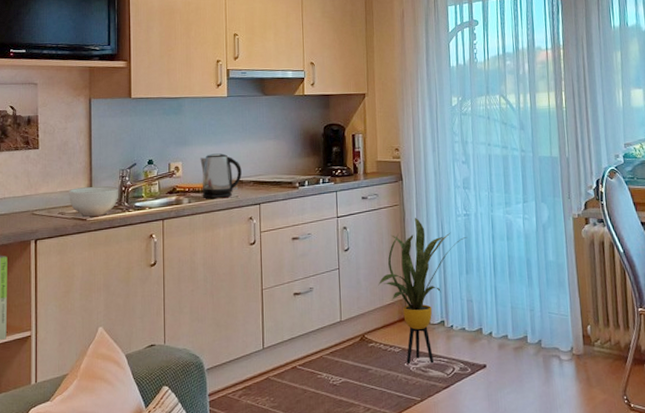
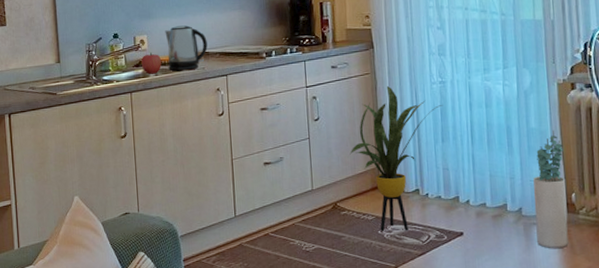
bowl: present [68,186,119,217] -> none [37,60,87,91]
fruit: none [175,179,195,203] -> present [141,52,162,75]
vase: none [552,263,585,381] -> present [533,129,569,249]

